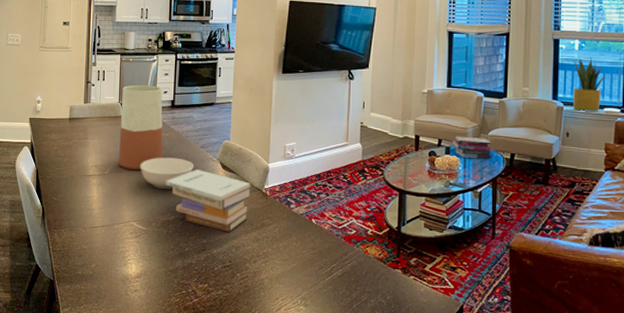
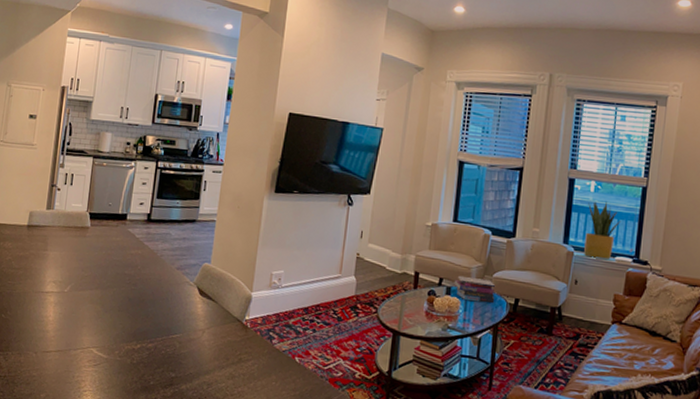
vase: present [119,85,163,171] -> none [81,192,138,291]
bowl: present [139,157,194,189] -> none [105,277,168,314]
books: present [165,169,251,232] -> none [133,293,231,366]

